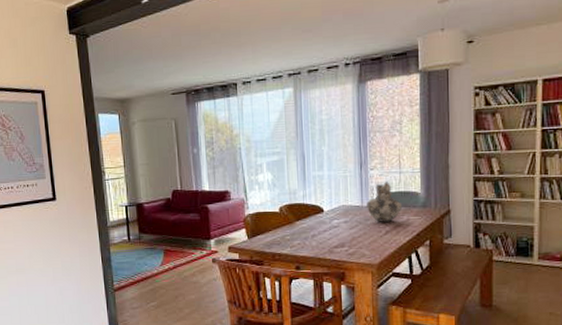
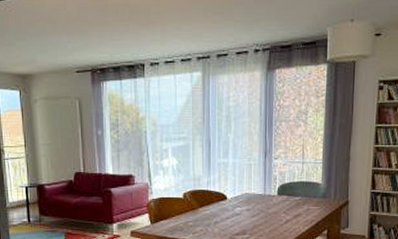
vase: present [367,182,402,222] -> none [269,171,303,211]

